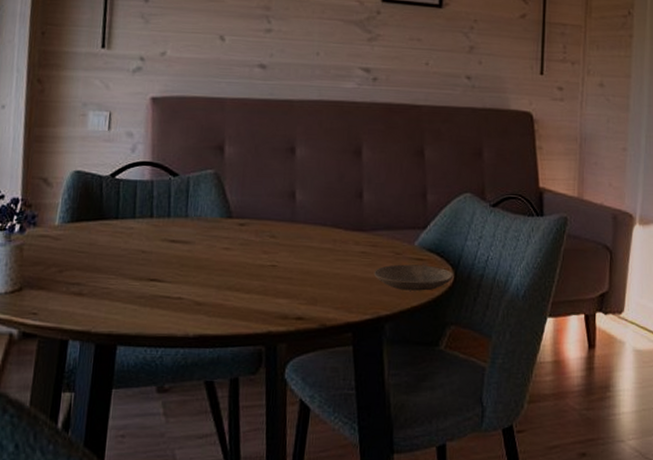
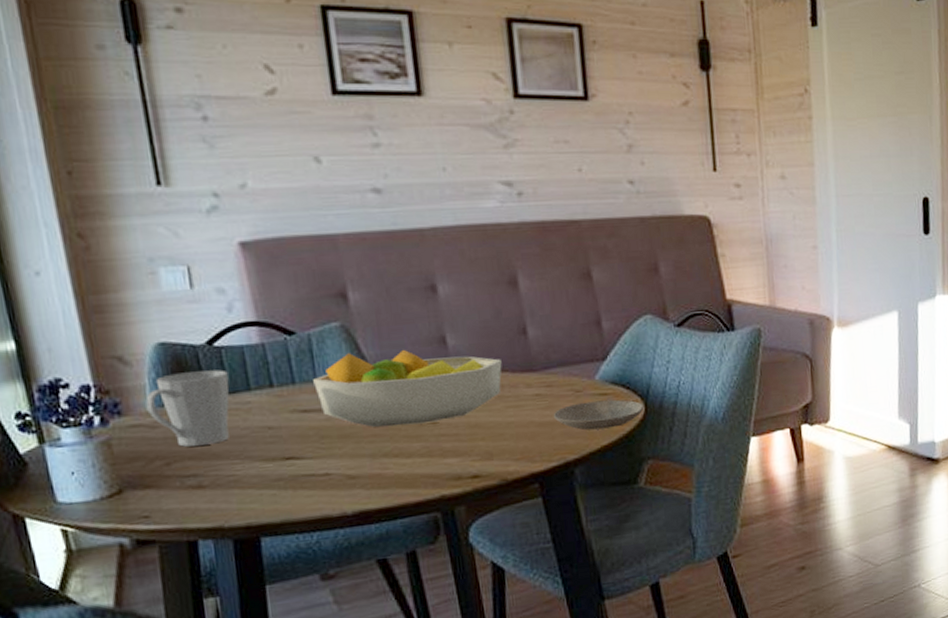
mug: none [55,197,121,259] -> present [145,369,230,447]
fruit bowl: none [184,197,338,265] -> present [313,349,502,427]

